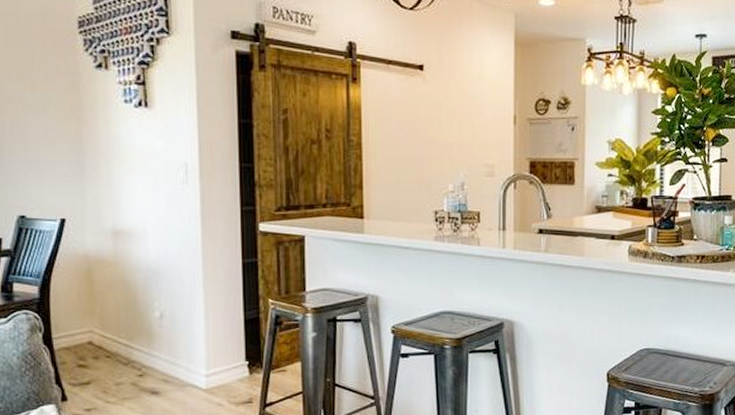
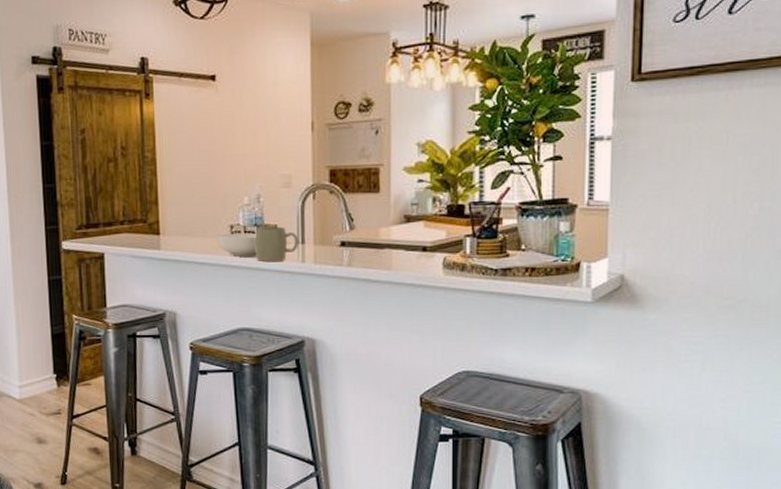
bowl: none [420,218,460,242] -> present [215,232,257,257]
mug: none [459,213,500,246] -> present [255,226,299,261]

